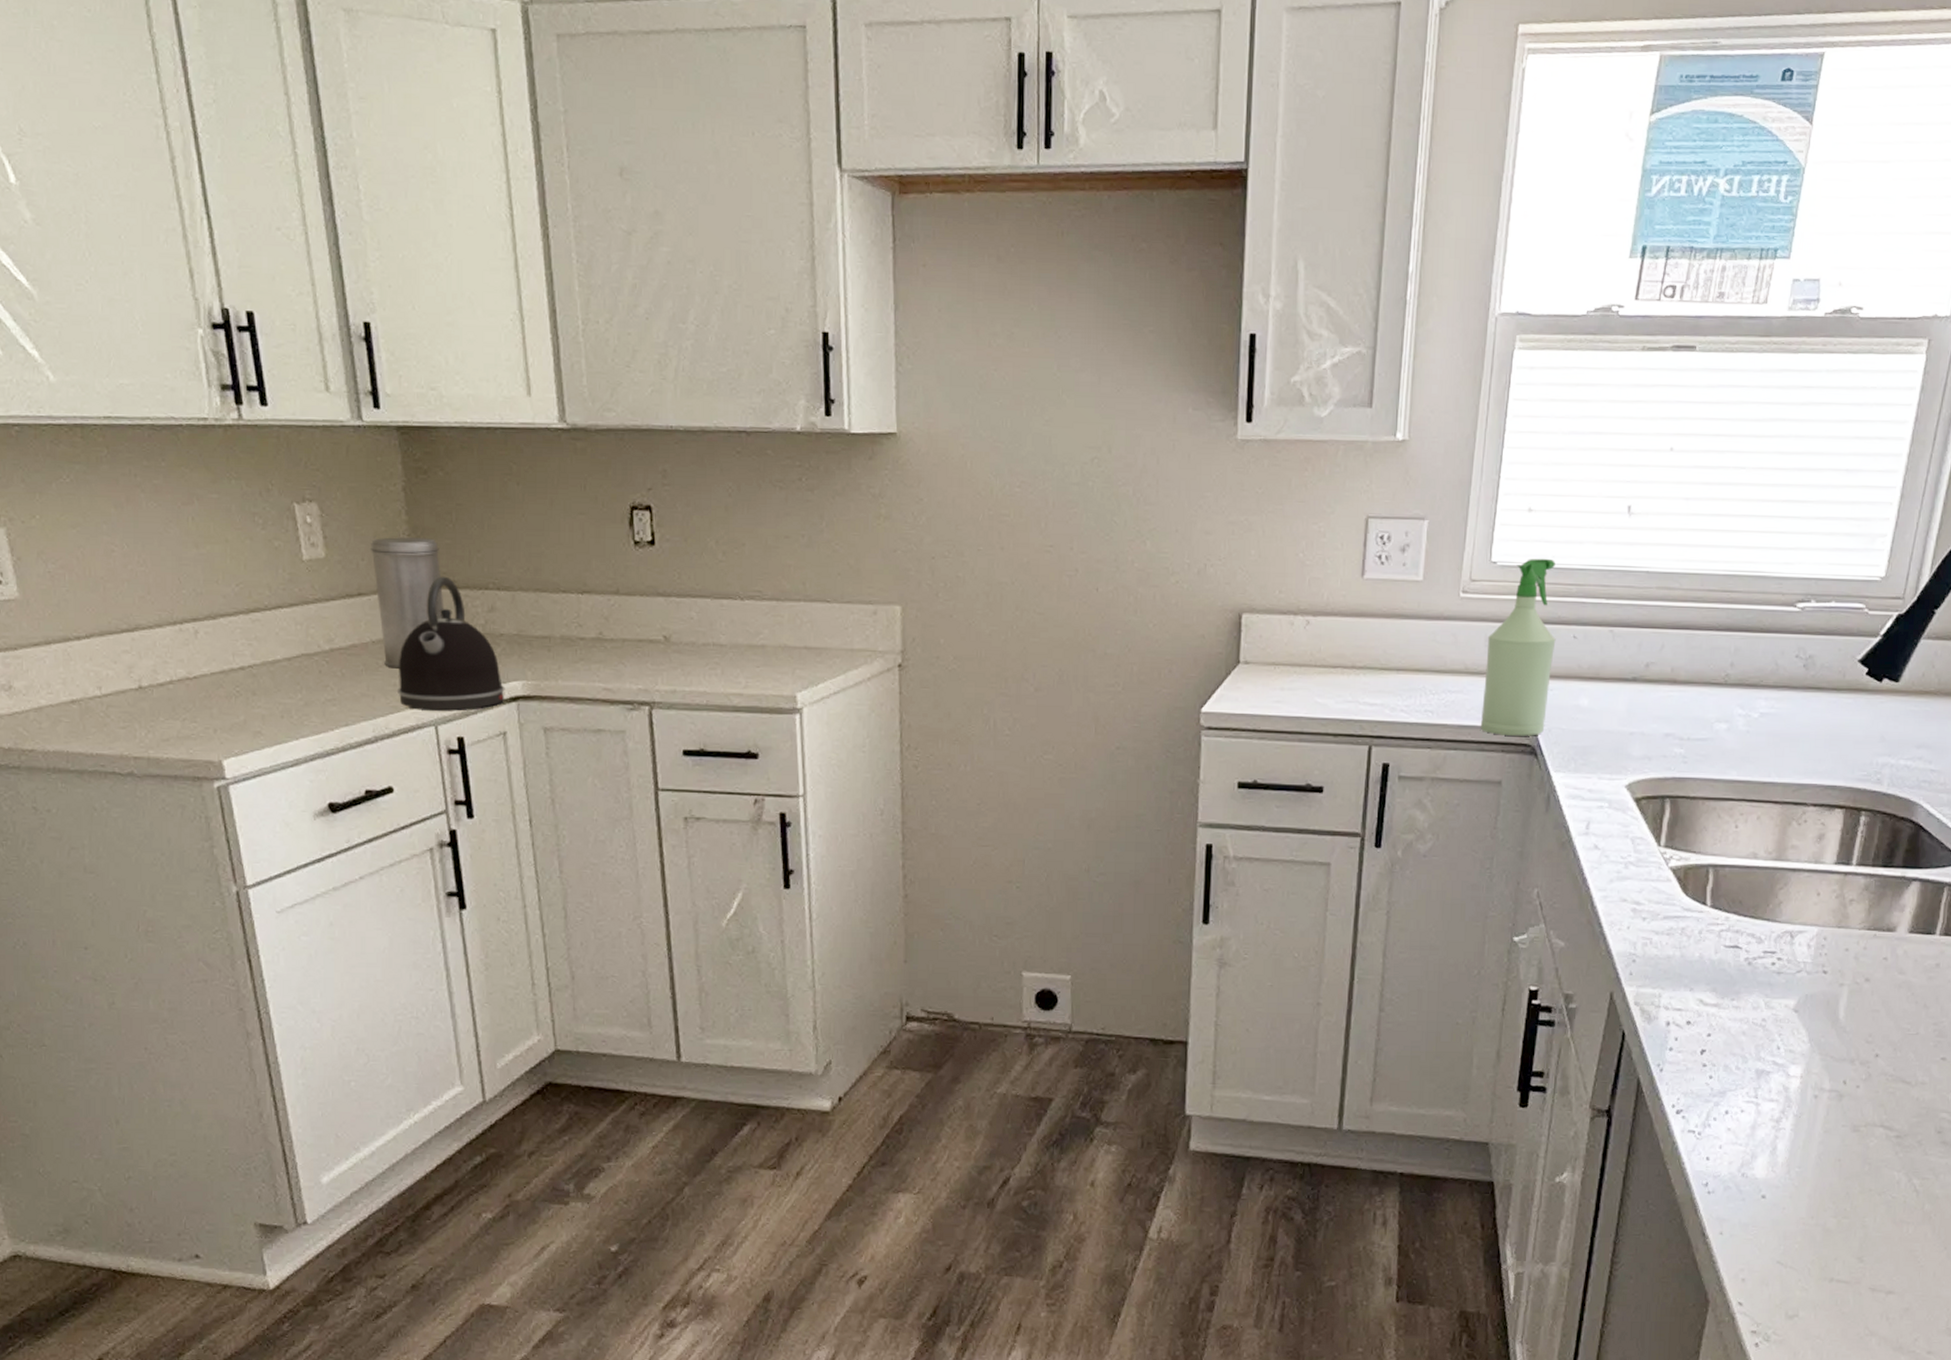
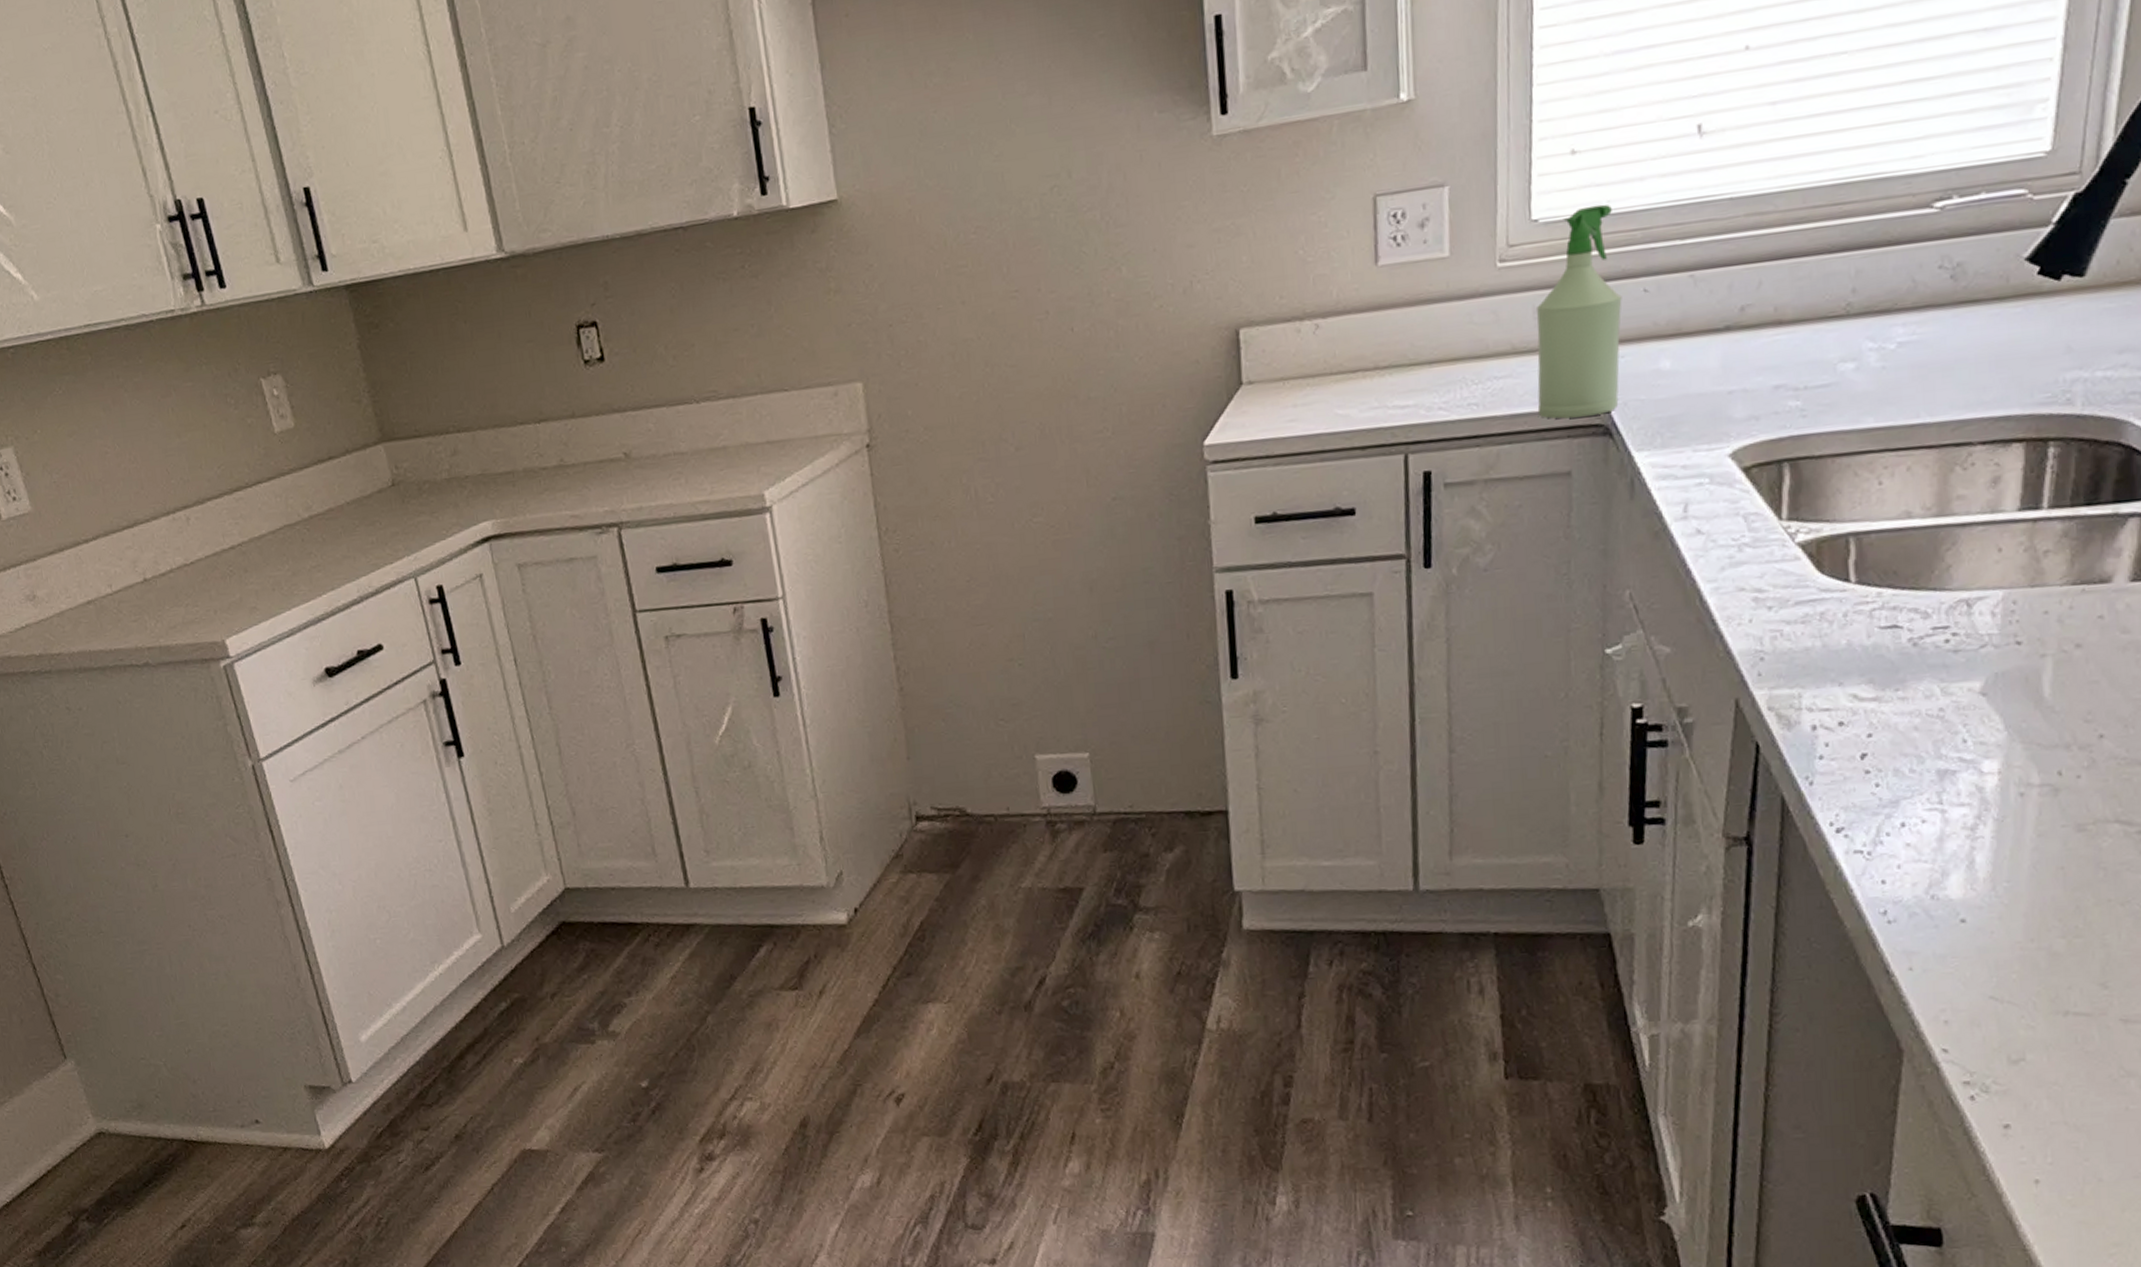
canister: present [370,537,444,669] -> none [334,391,410,527]
kettle: present [398,576,505,710] -> none [373,426,476,564]

